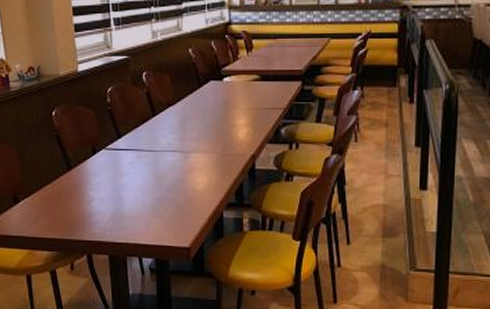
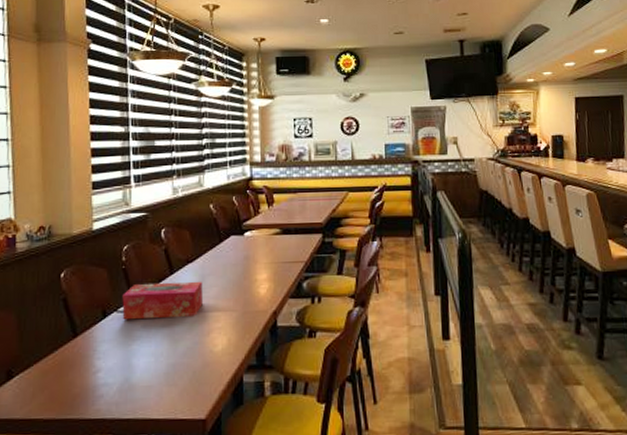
tissue box: none [109,123,184,157] -> present [122,281,203,320]

